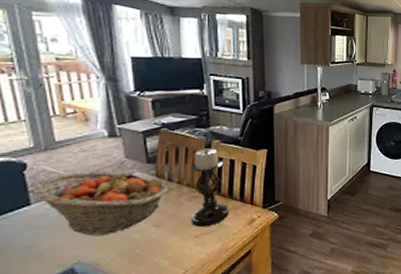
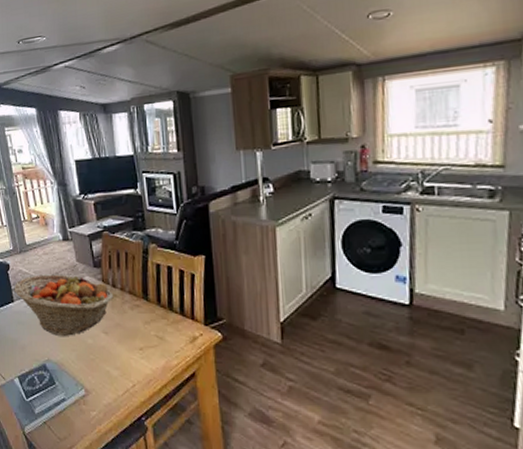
candle holder: present [189,148,229,227] -> none [130,253,170,339]

